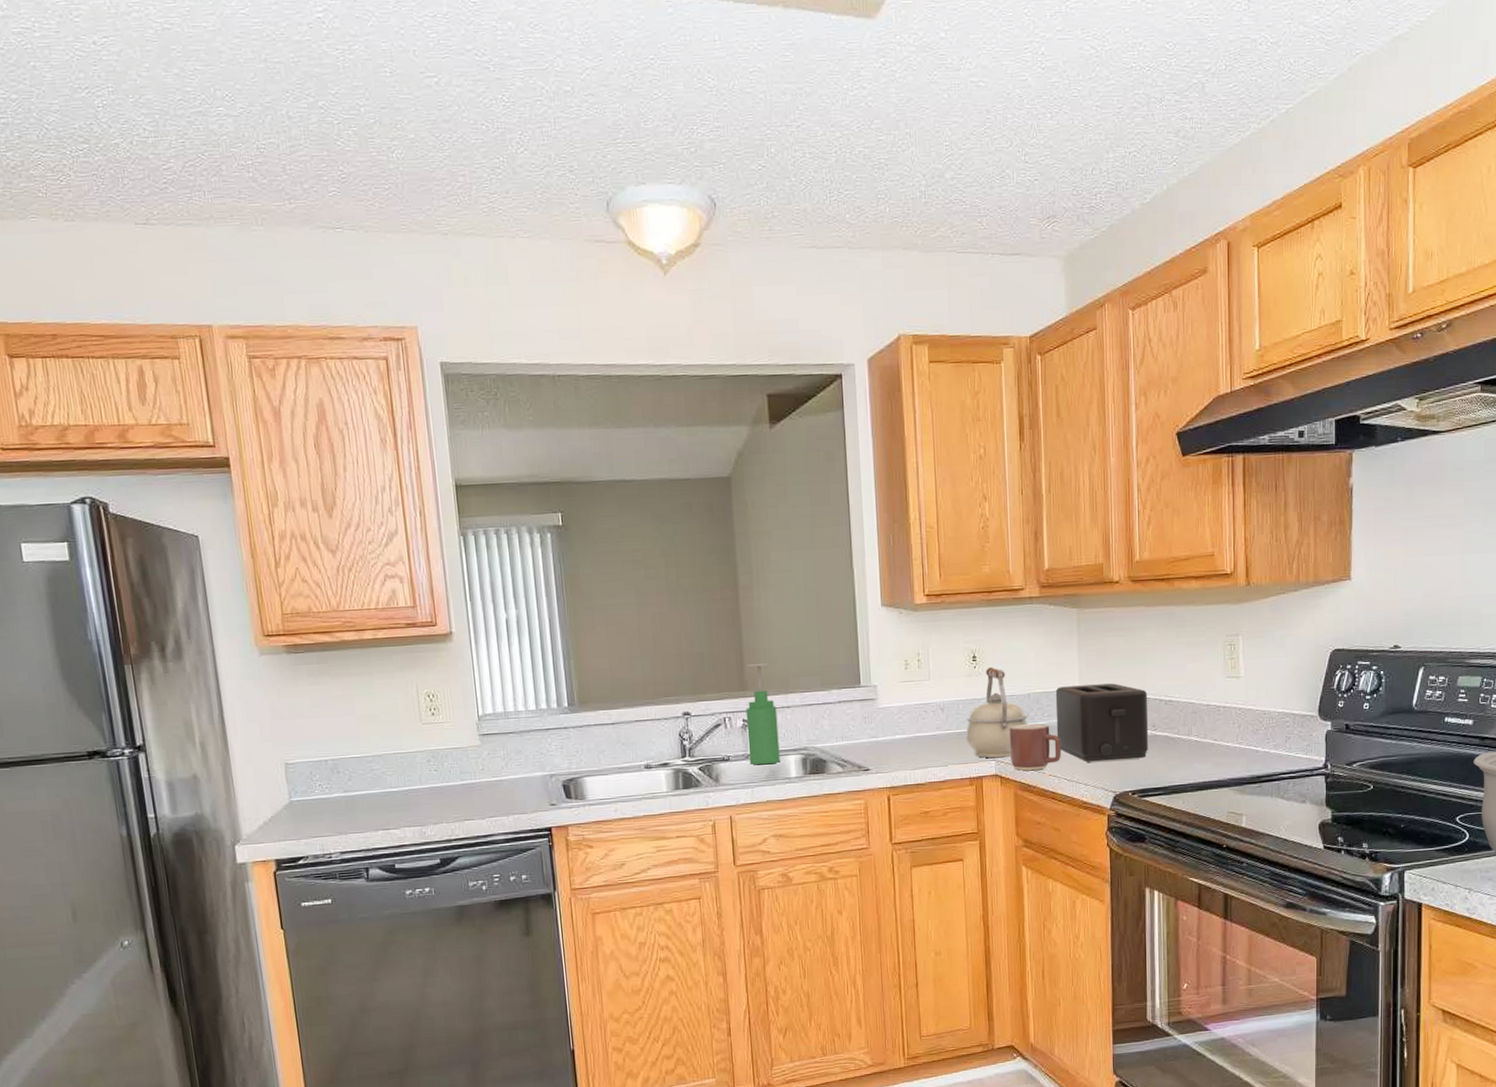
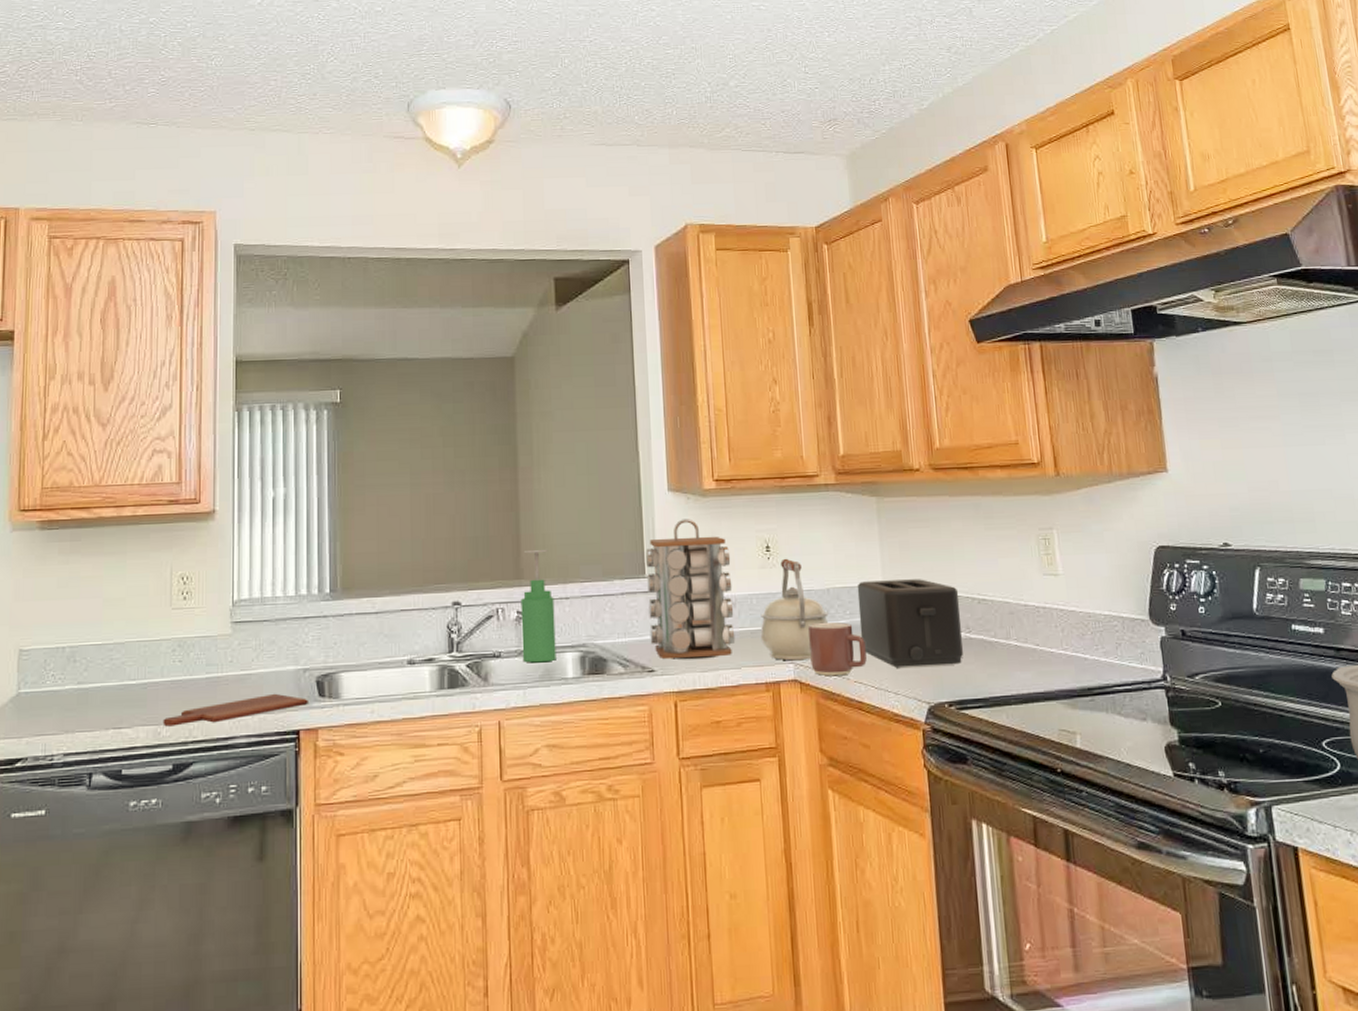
cutting board: none [426,796,557,827] -> present [163,693,308,727]
spice rack: none [861,632,943,760] -> present [646,518,736,660]

